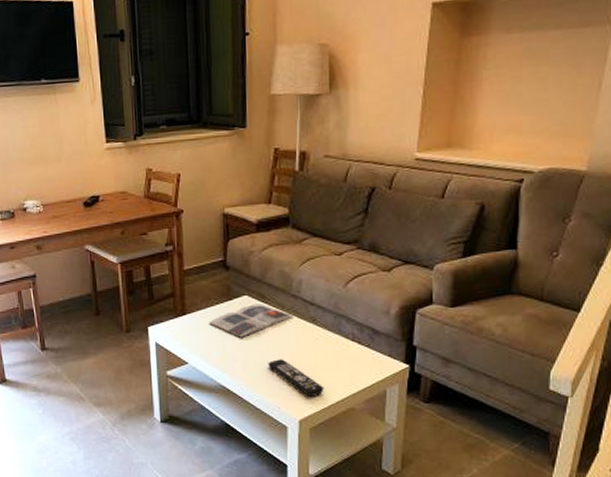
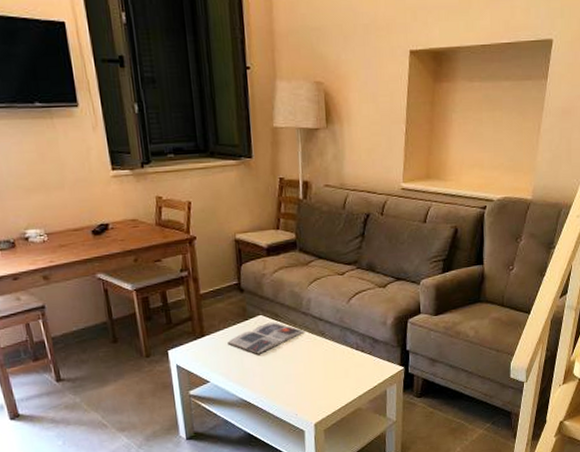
remote control: present [268,359,324,396] -> none [284,371,335,402]

